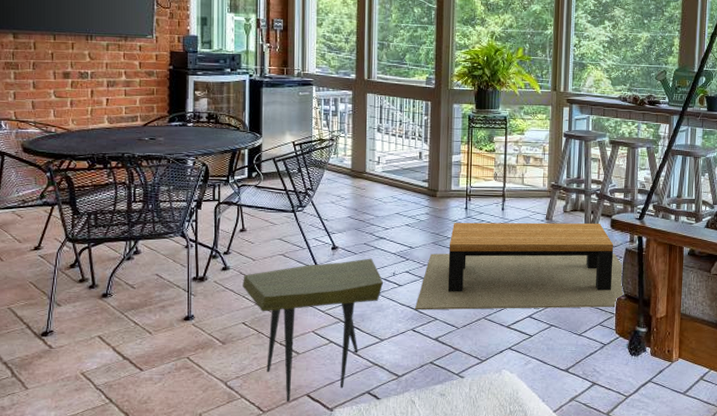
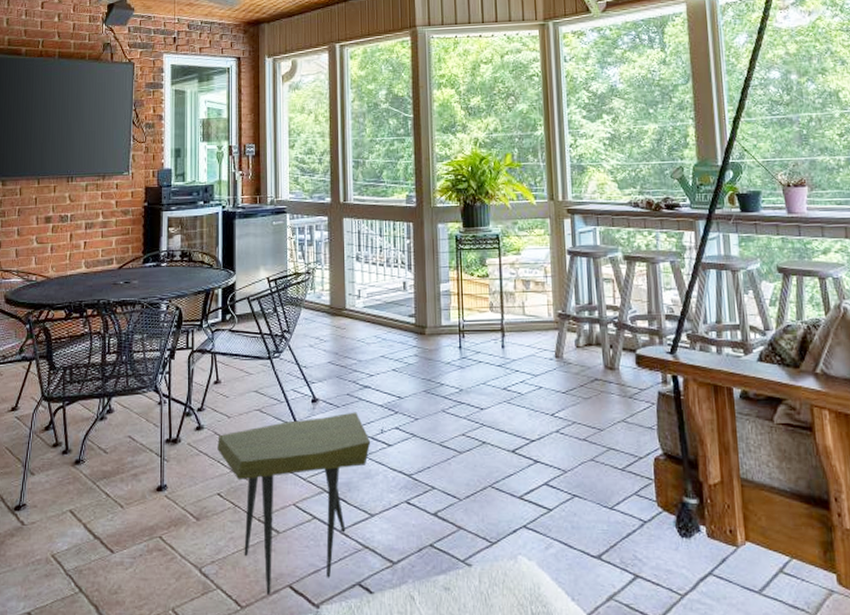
coffee table: present [415,222,624,310] -> none [408,359,661,477]

